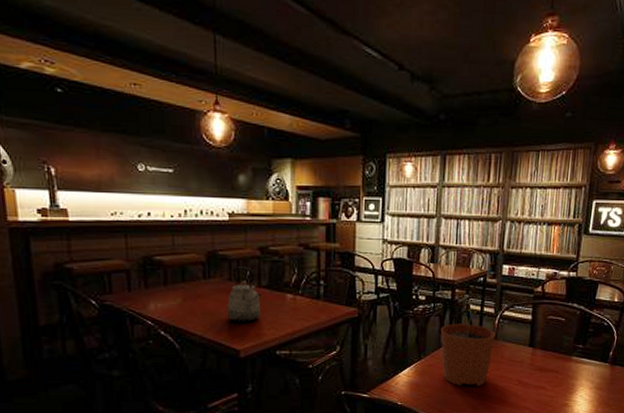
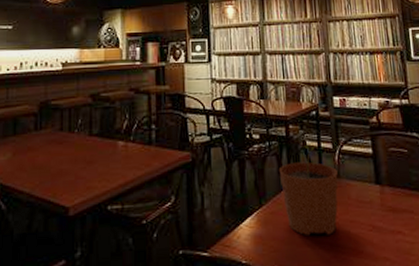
kettle: present [227,267,262,322] -> none [57,115,94,176]

